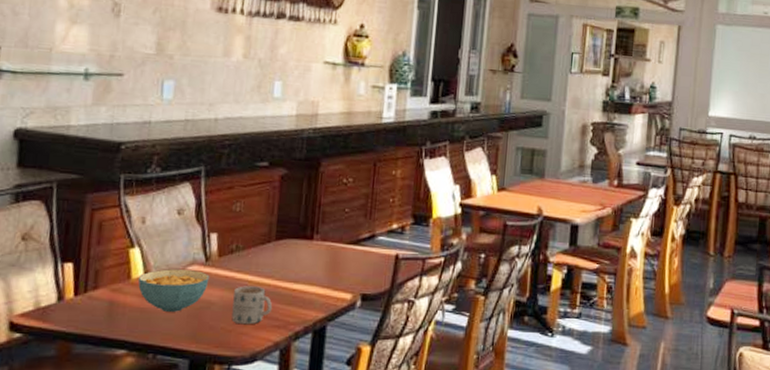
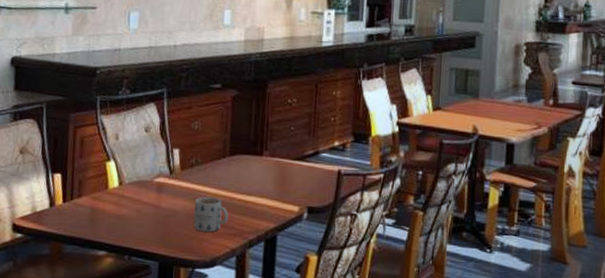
cereal bowl: present [138,269,210,312] -> none [114,180,174,219]

